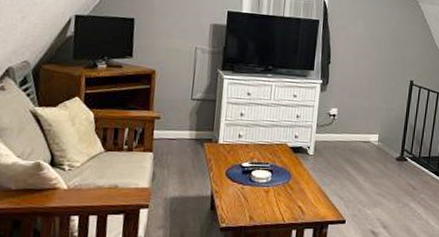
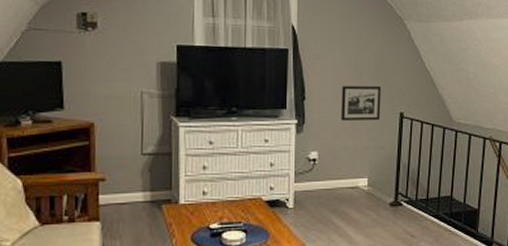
picture frame: none [359,54,395,86] -> present [341,85,381,122]

